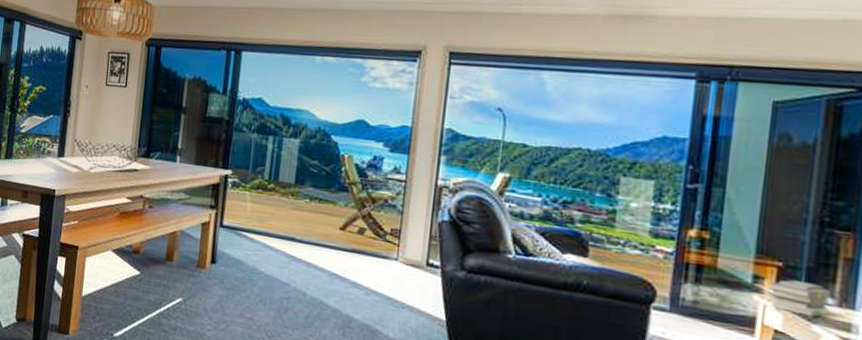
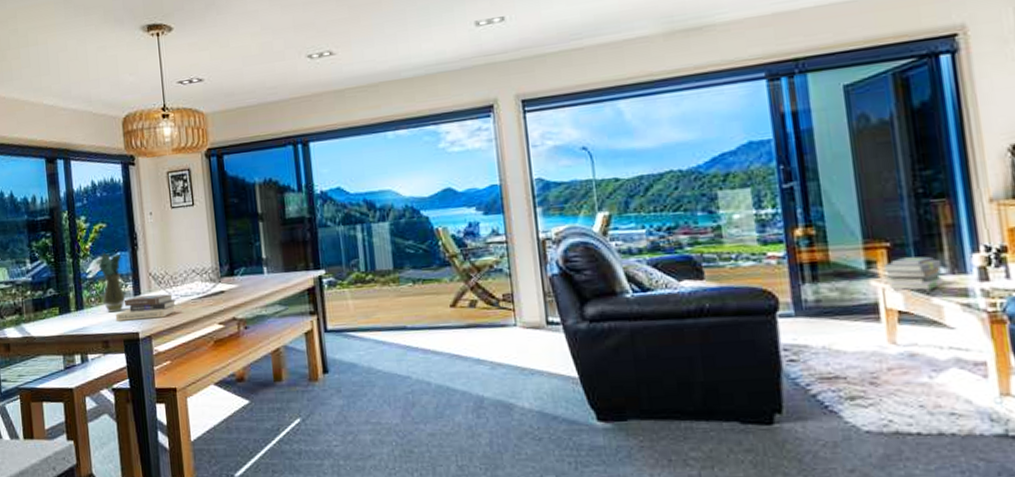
vase: none [30,111,53,168] -> present [96,251,126,313]
books: none [37,157,92,182] -> present [115,294,175,322]

